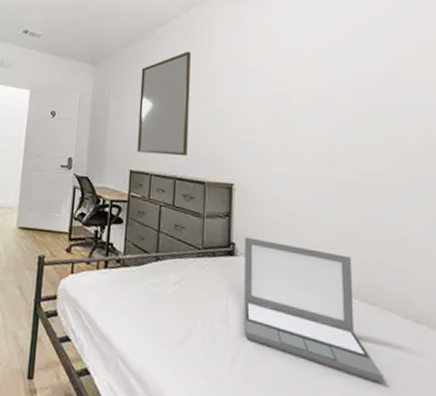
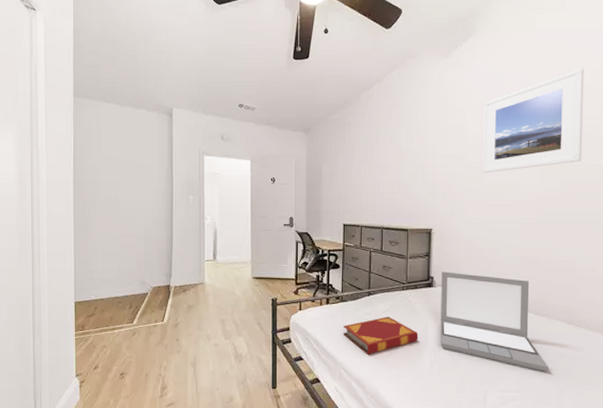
hardback book: none [123,290,216,340] -> present [343,316,418,354]
home mirror: present [137,52,191,157] -> none [348,114,394,209]
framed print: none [288,19,402,124] -> present [481,68,585,173]

